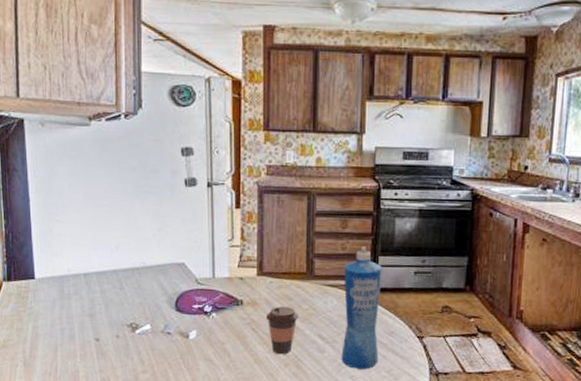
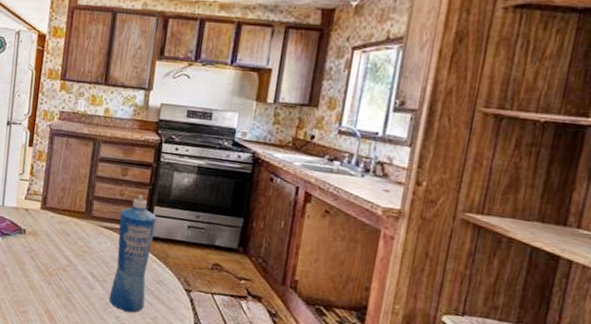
coffee cup: present [266,306,299,355] -> none [44,240,74,285]

